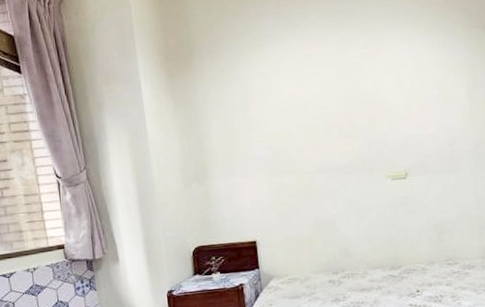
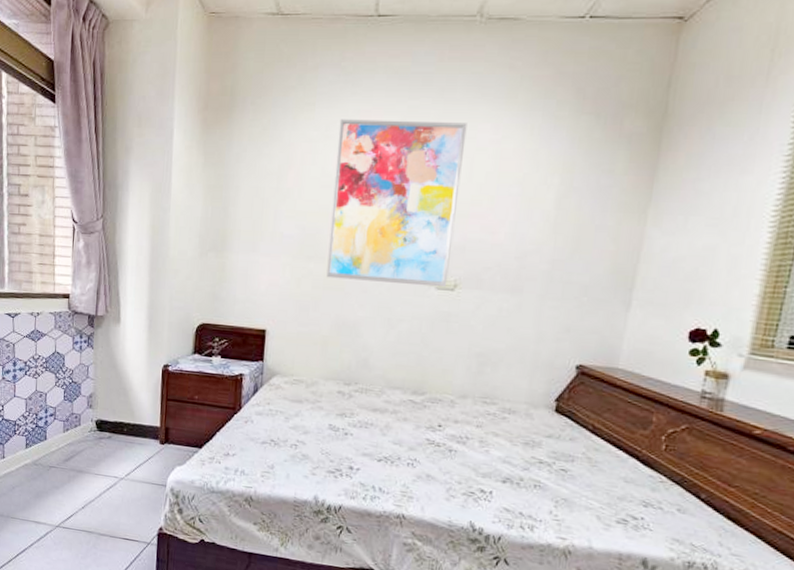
wall art: none [286,45,400,187] -> present [326,119,467,288]

